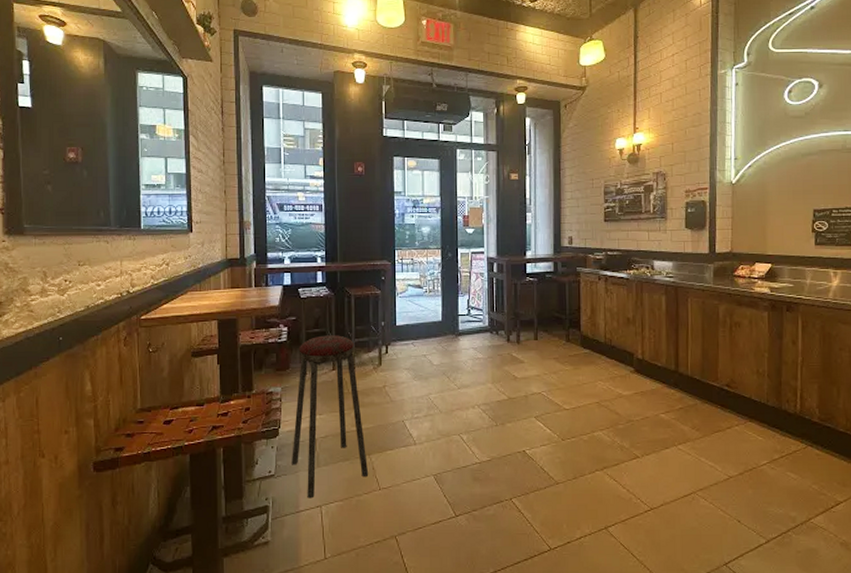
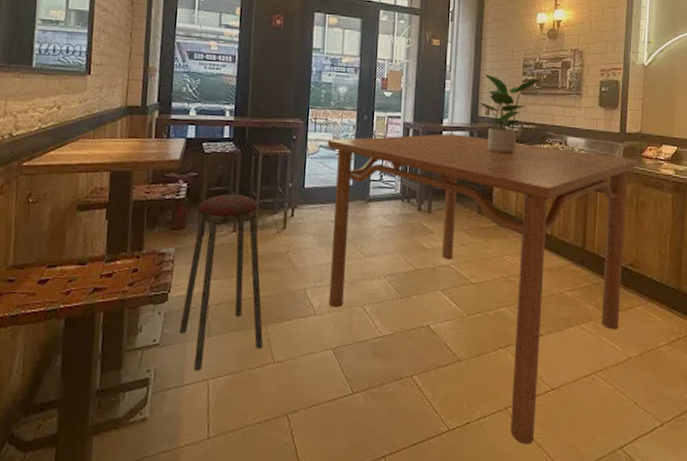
dining table: none [414,265,731,562] -> present [327,133,639,445]
potted plant: none [562,204,622,281] -> present [480,73,539,154]

